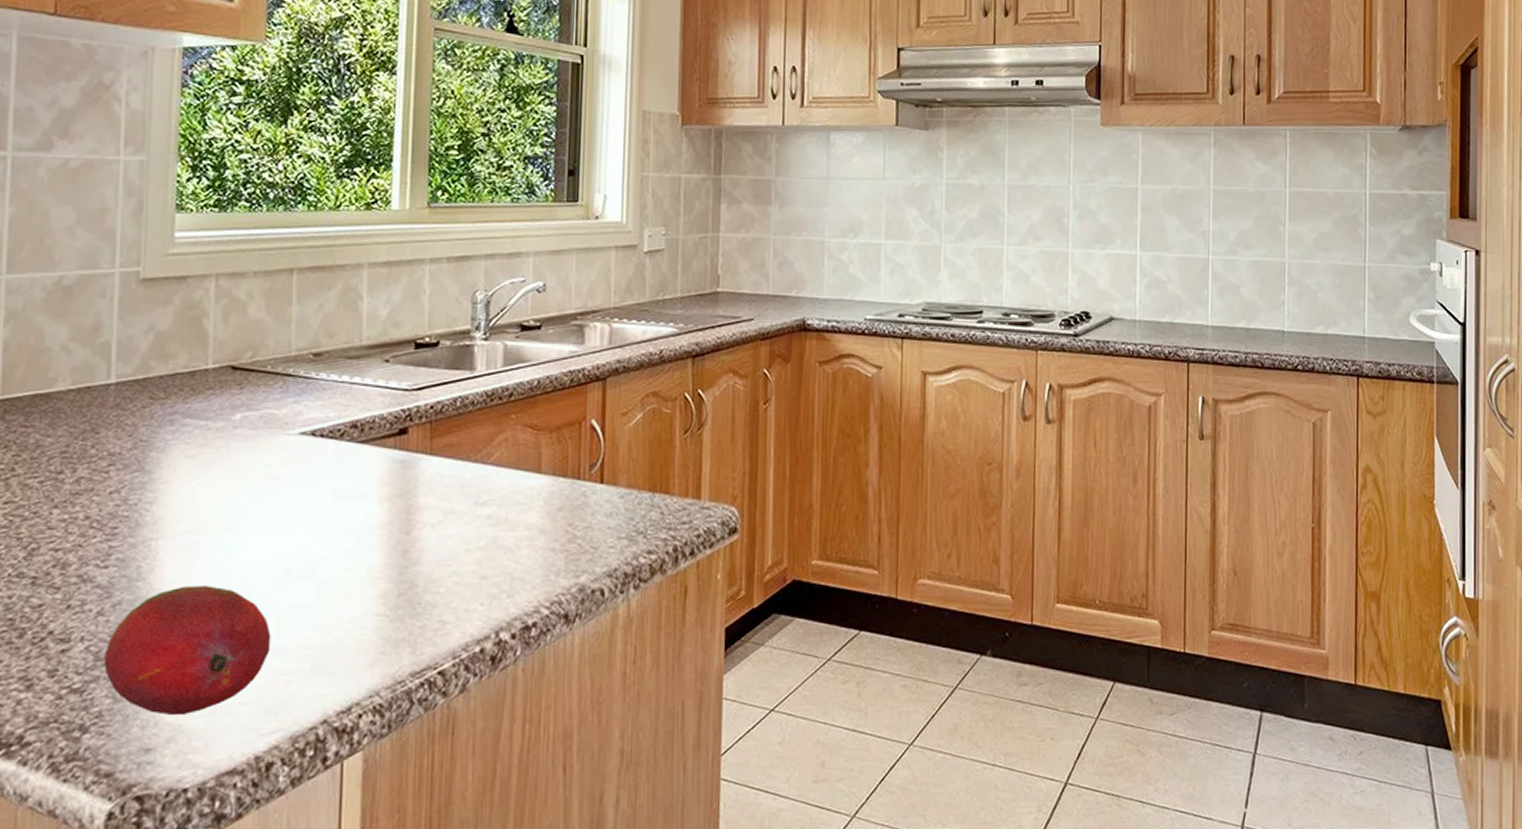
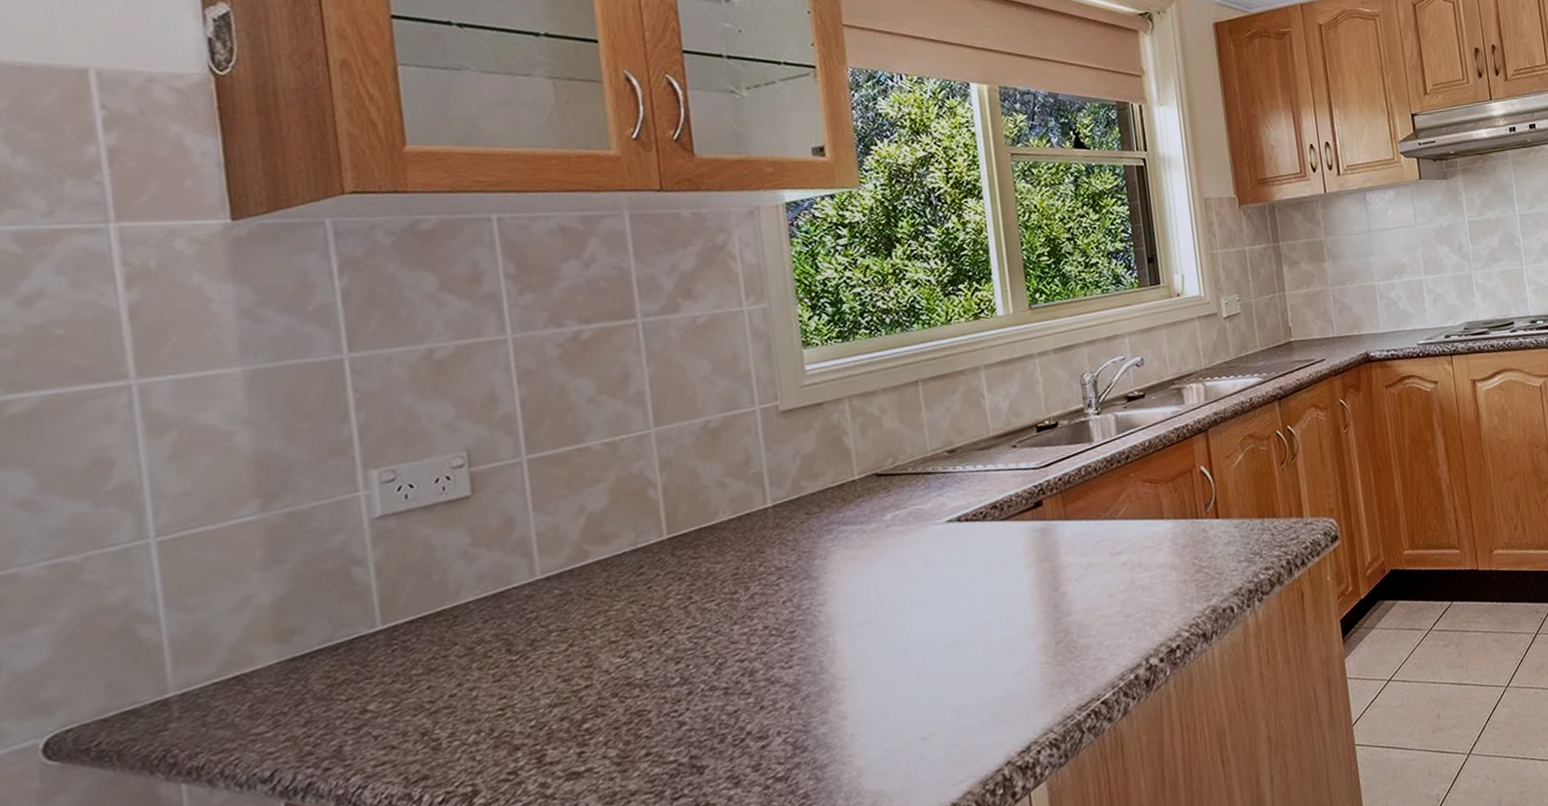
fruit: present [104,586,271,716] -> none [801,666,951,785]

